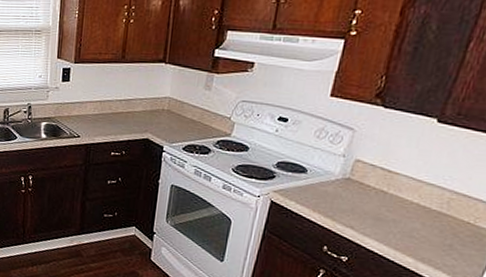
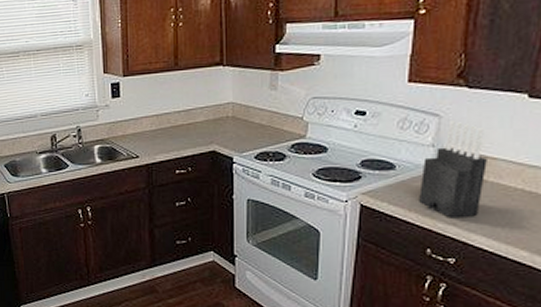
knife block: none [324,135,392,223] -> present [419,121,487,218]

